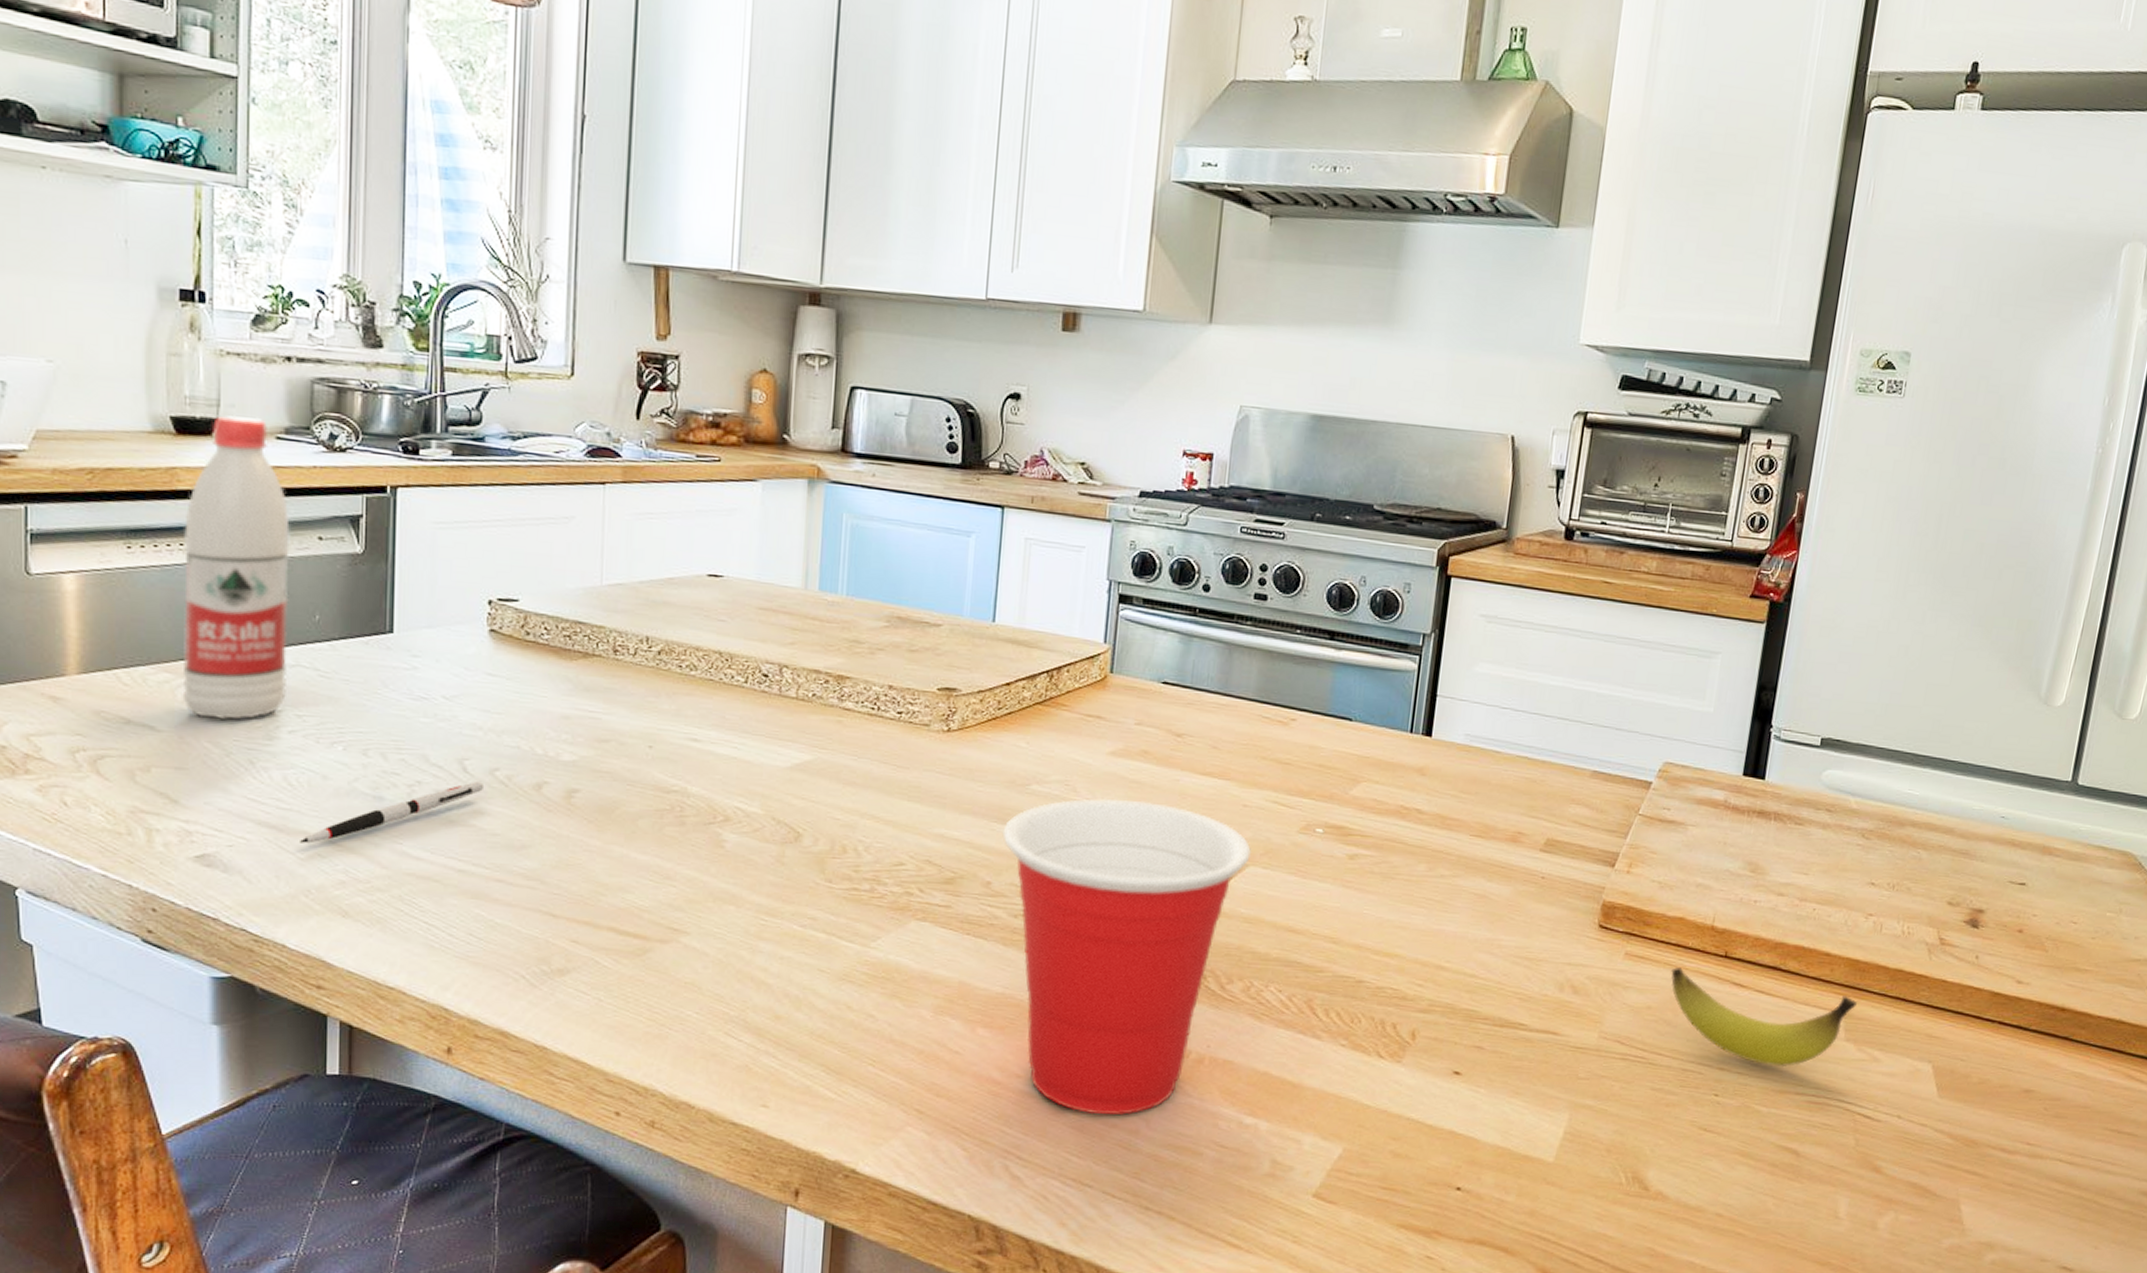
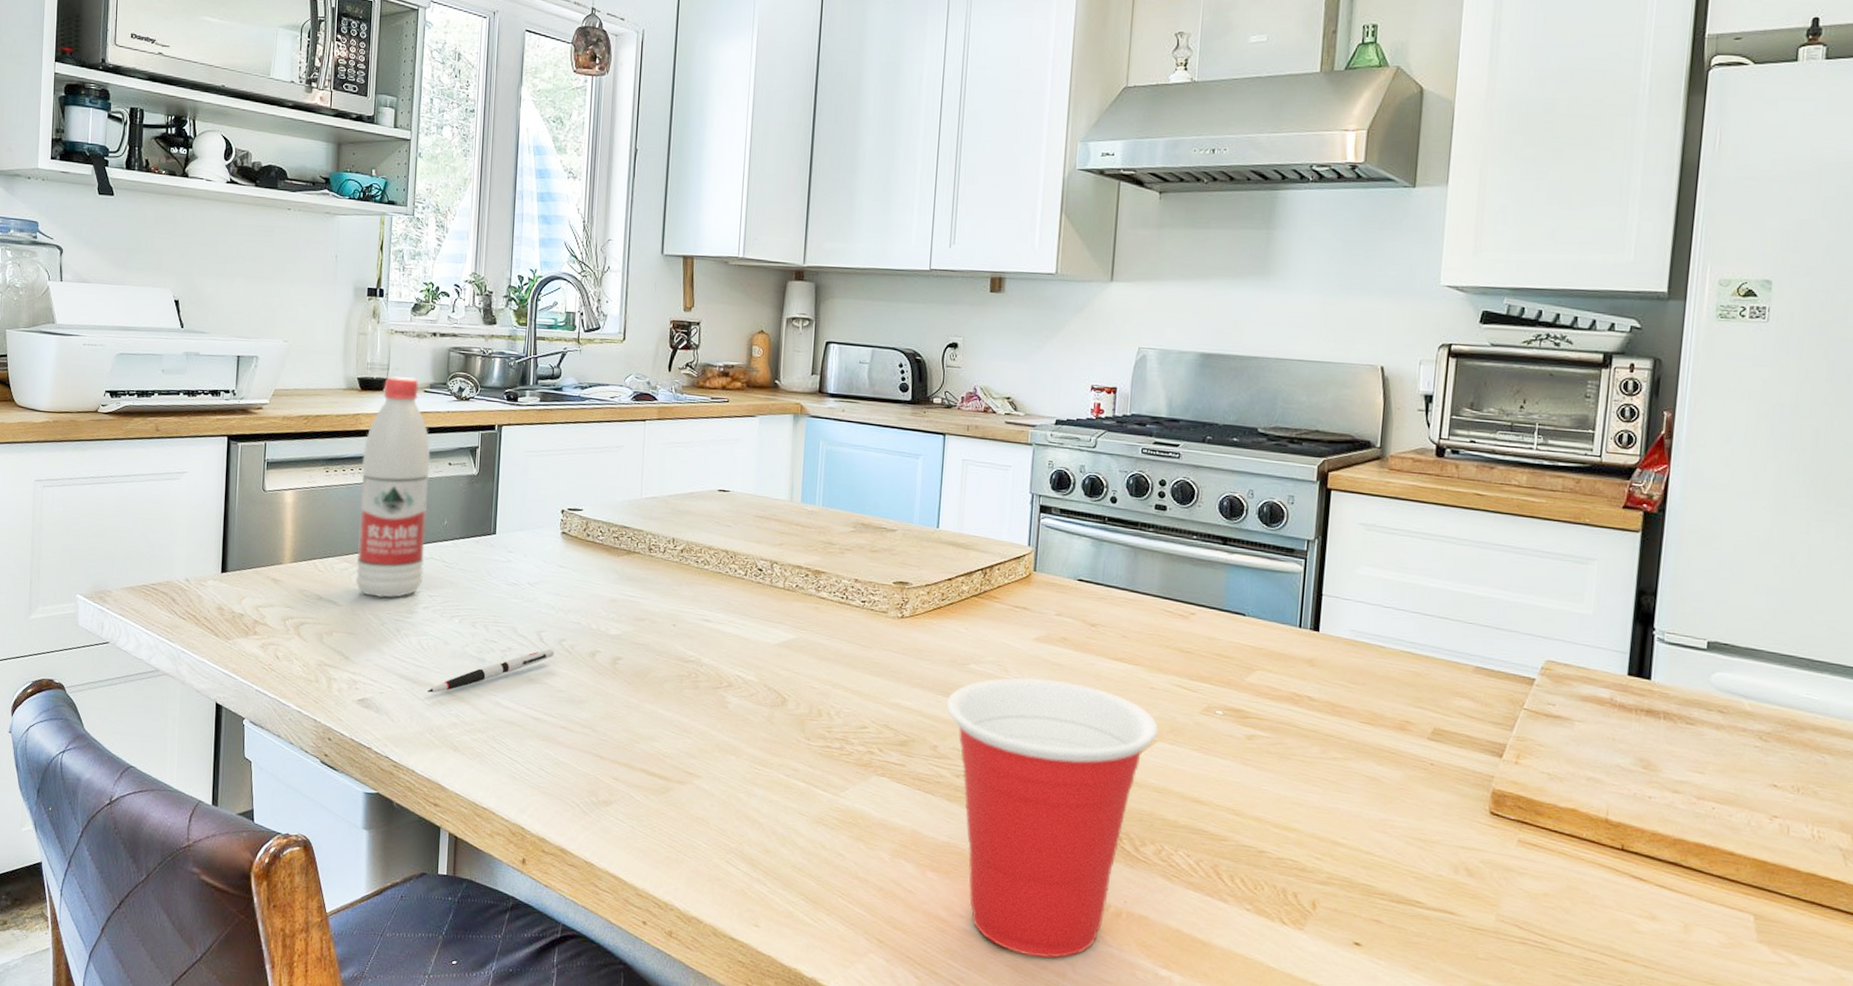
banana: present [1671,967,1857,1066] -> none [1566,857,1768,964]

